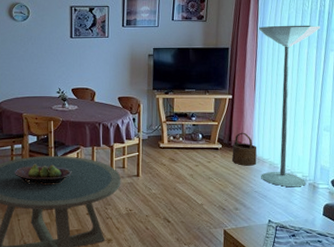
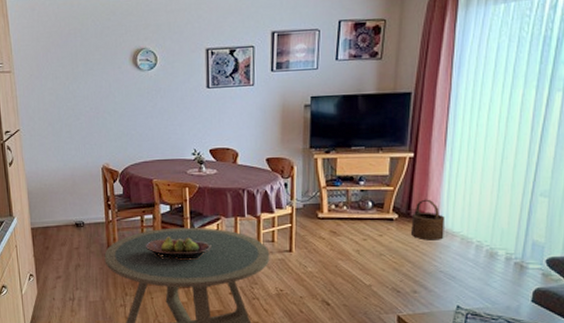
floor lamp: present [258,25,320,187] -> none [449,56,544,267]

